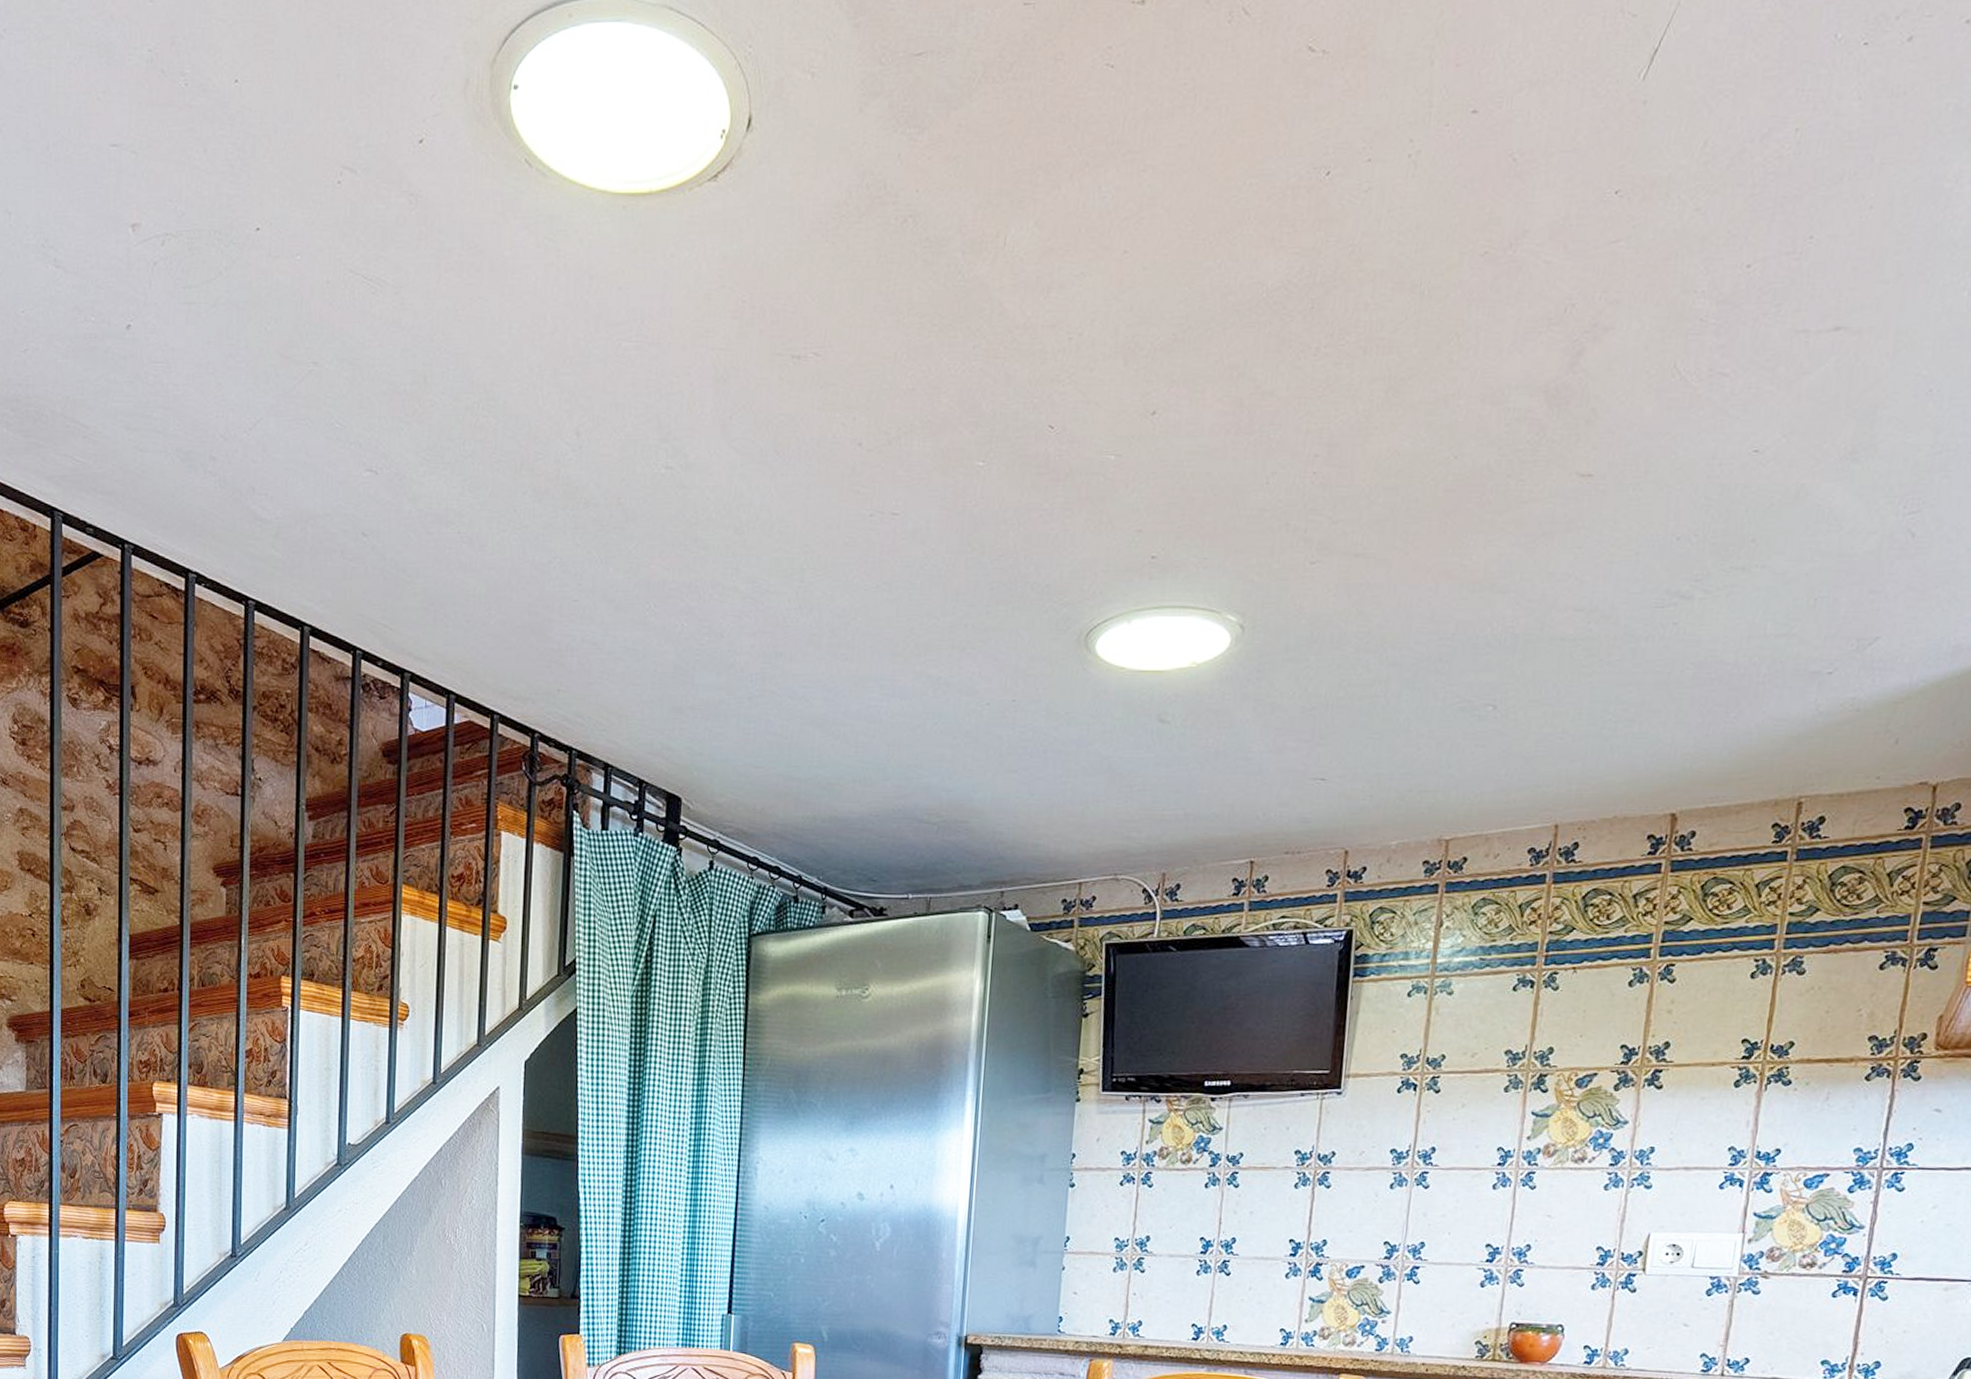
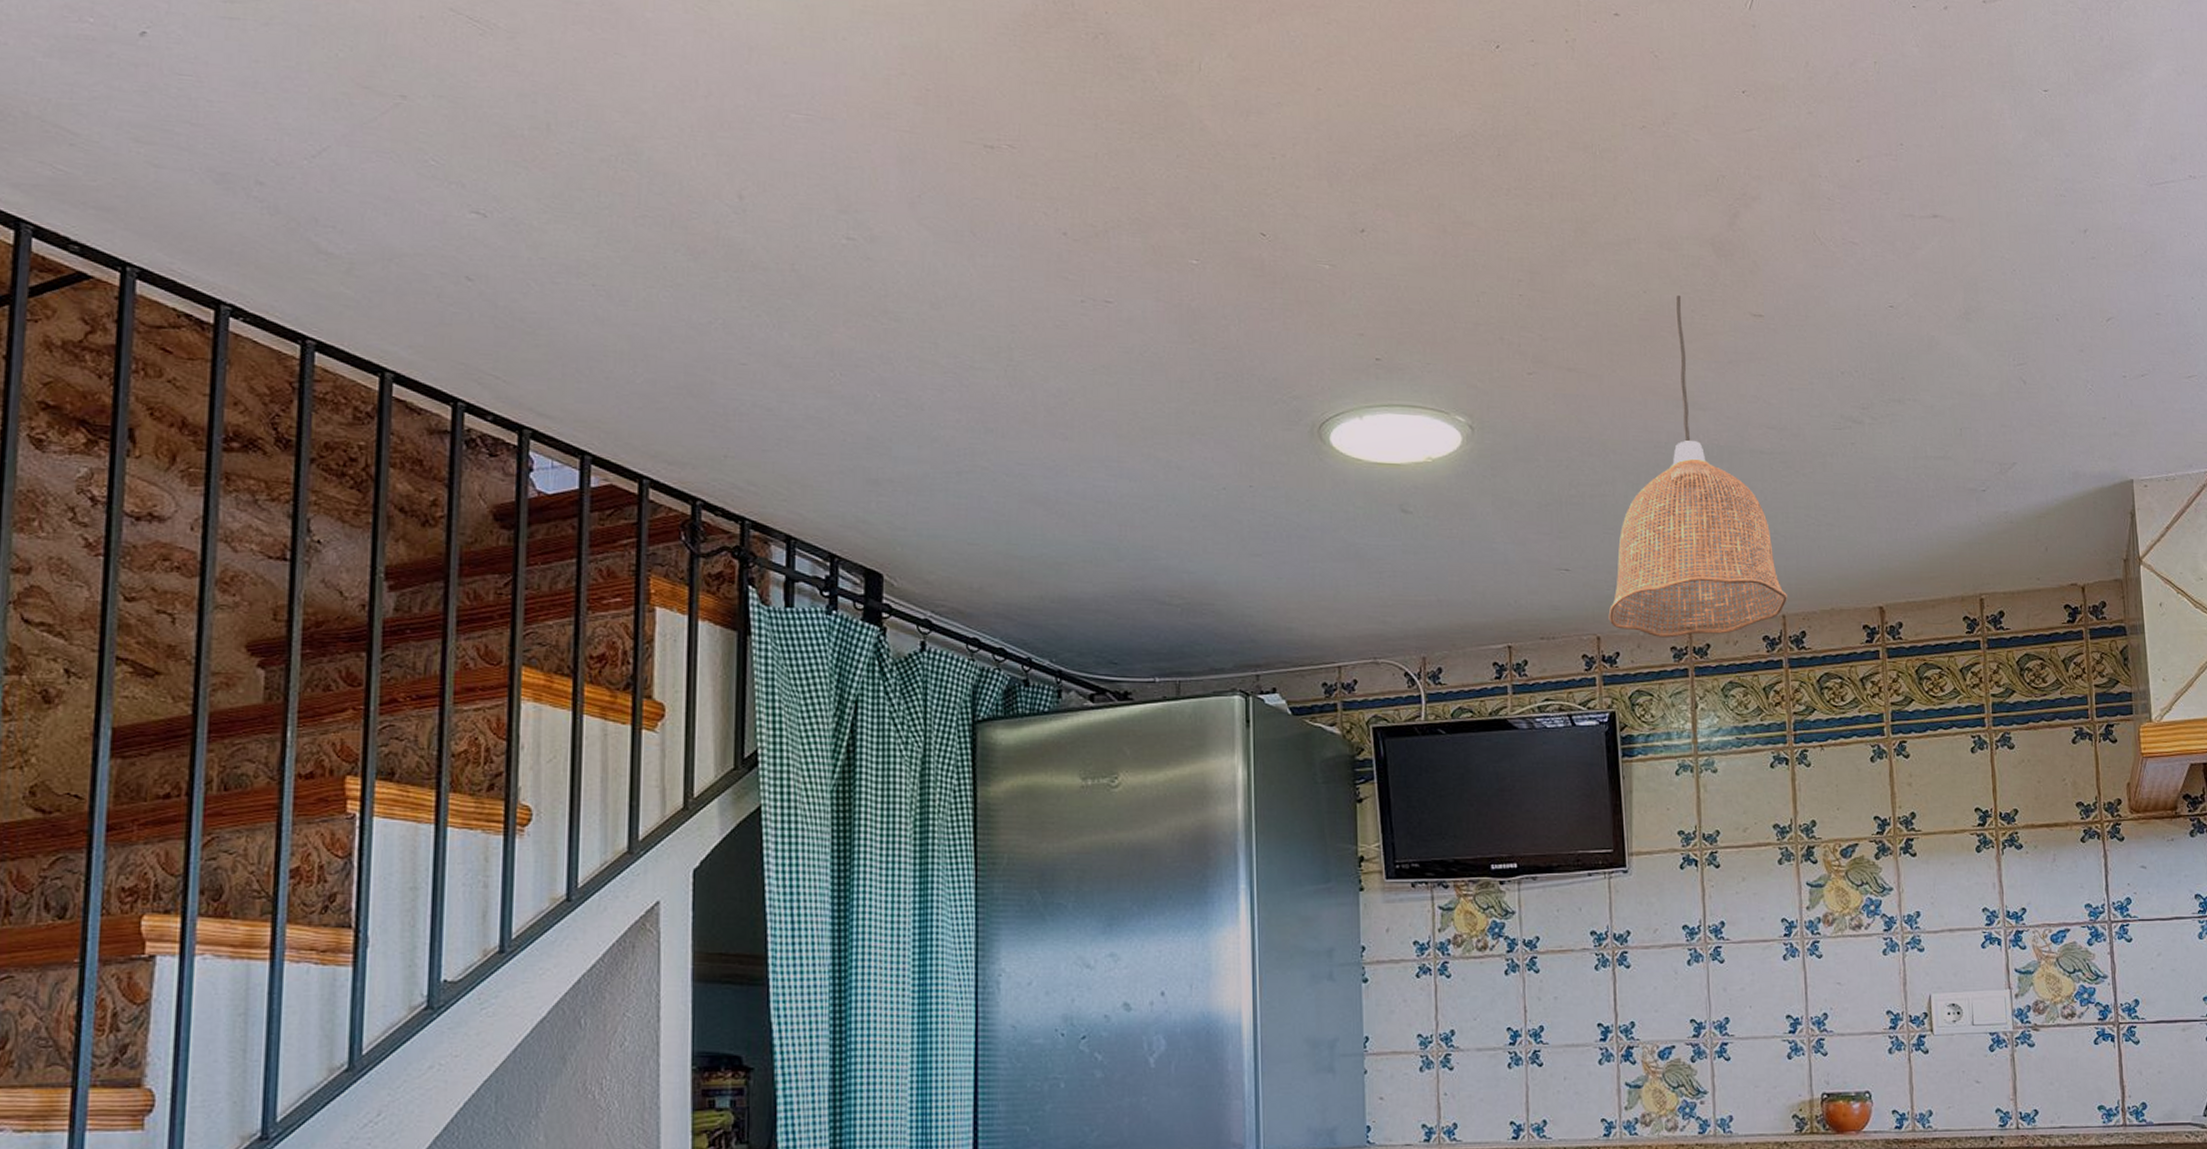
pendant lamp: none [1360,457,1565,851] -> present [1608,294,1787,638]

